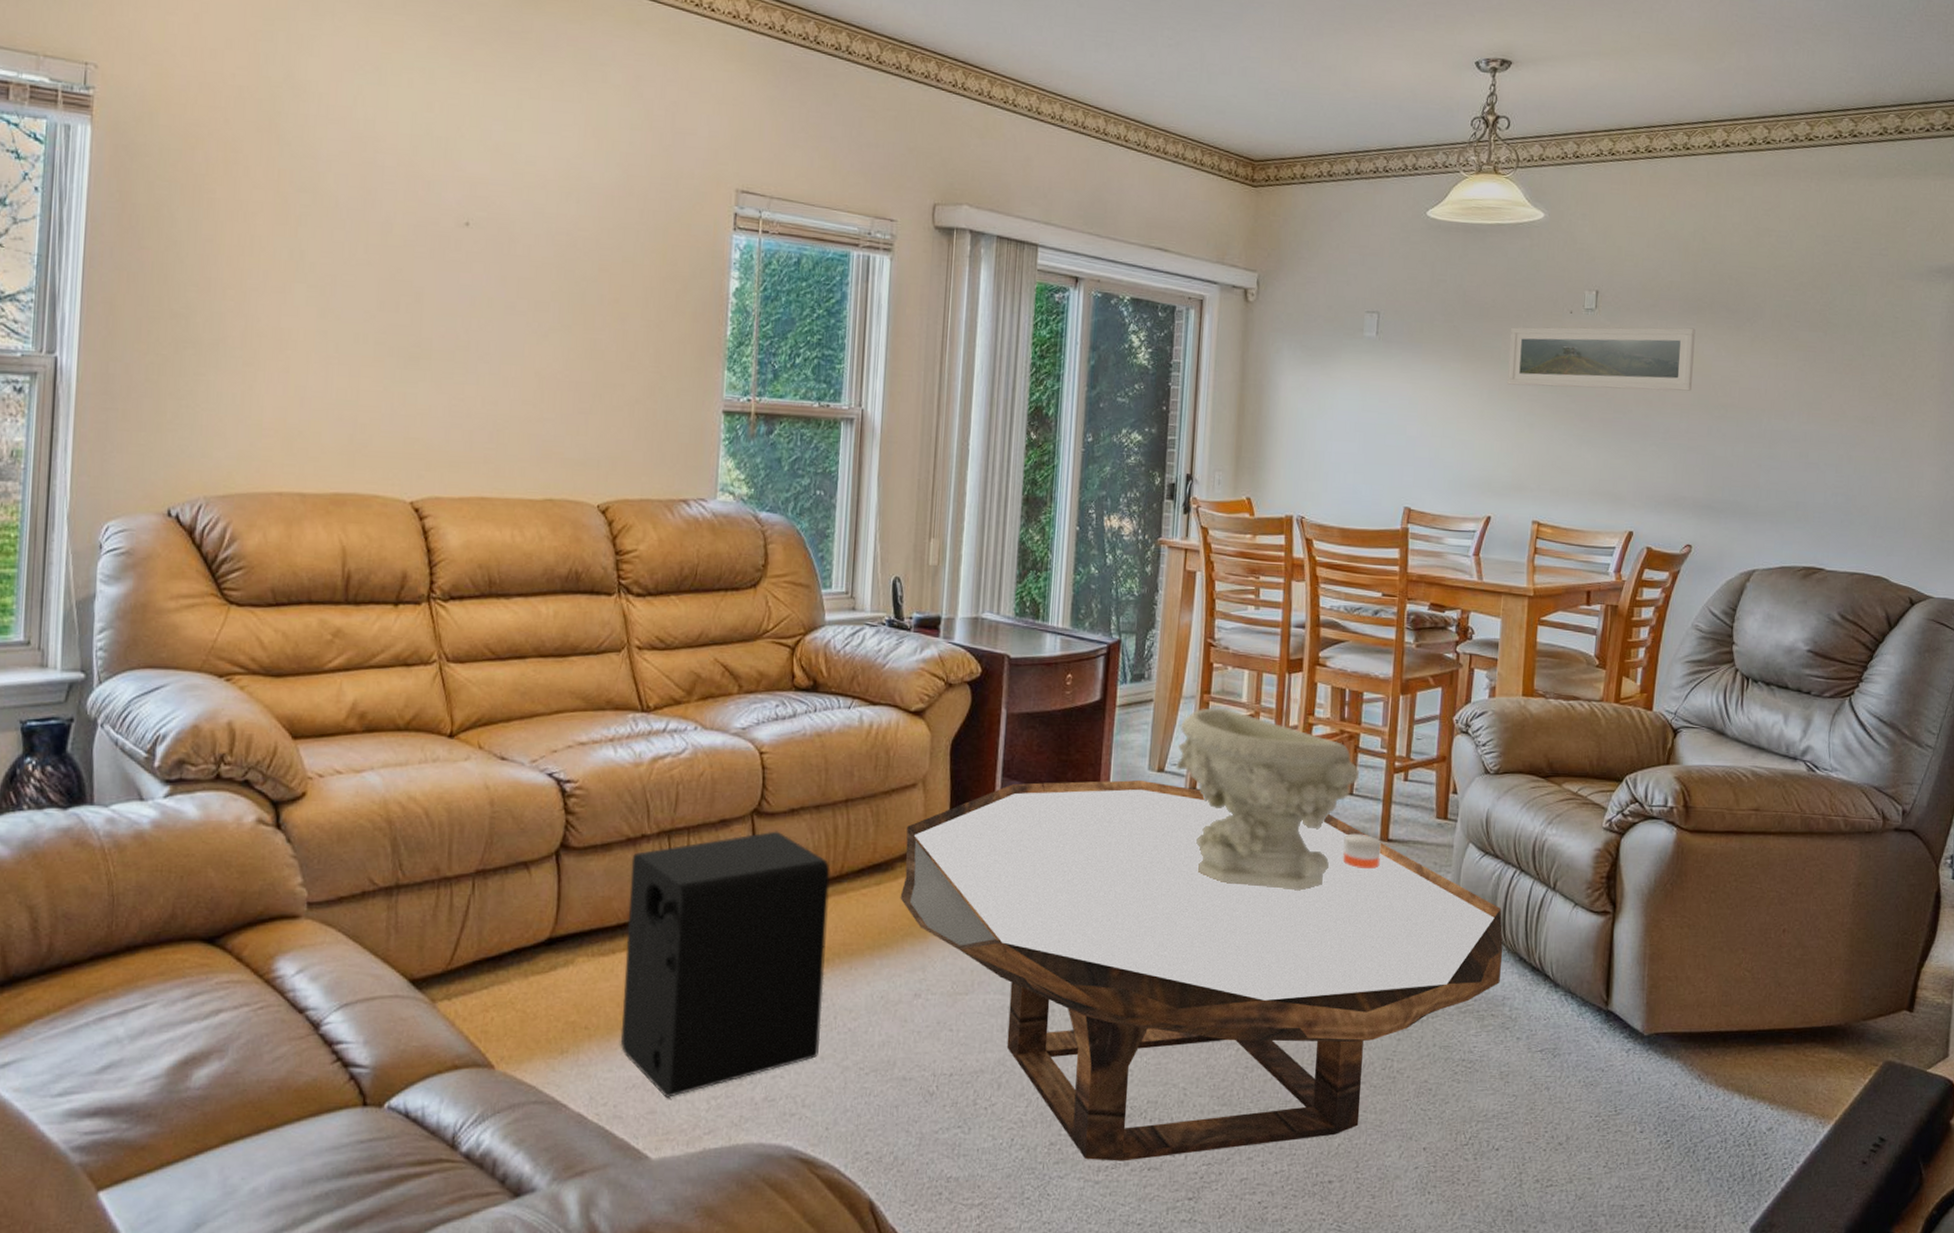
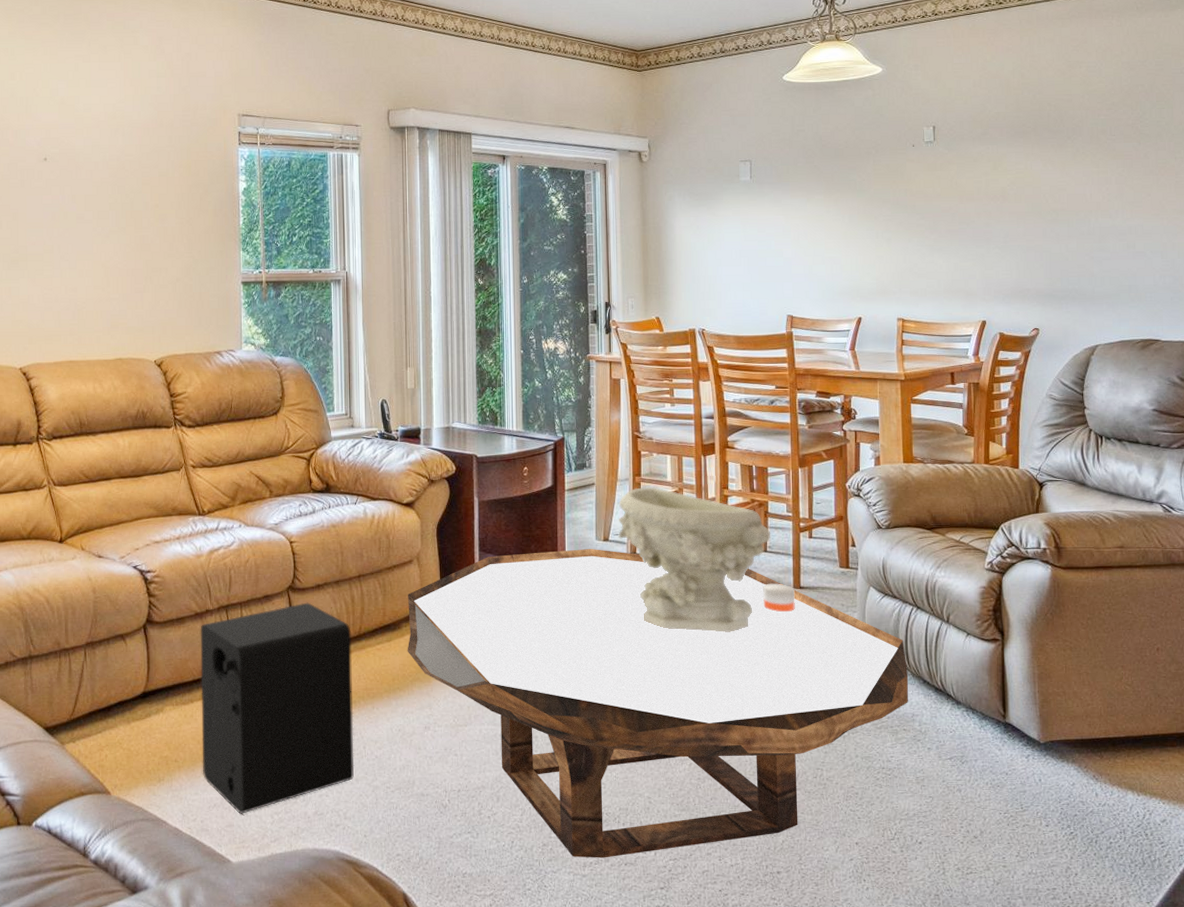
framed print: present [1507,327,1696,391] -> none [863,149,1025,209]

